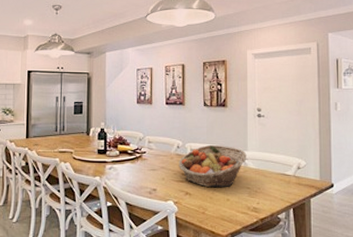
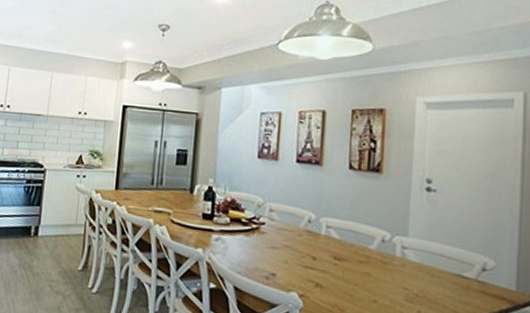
fruit basket: present [179,144,247,188] -> none [308,222,407,284]

